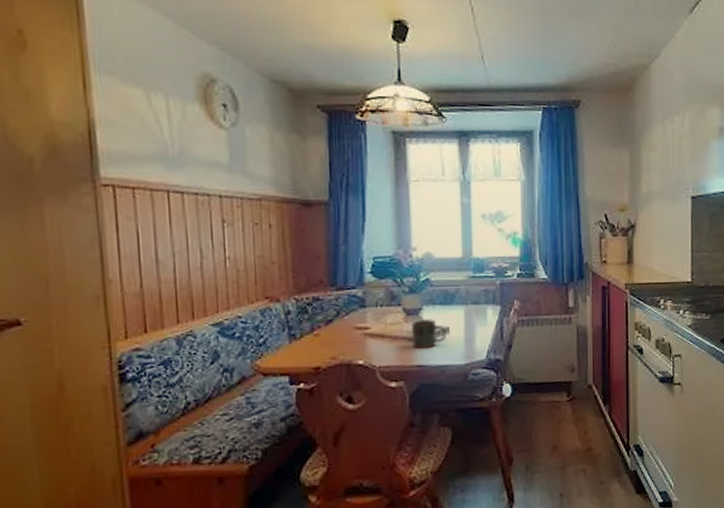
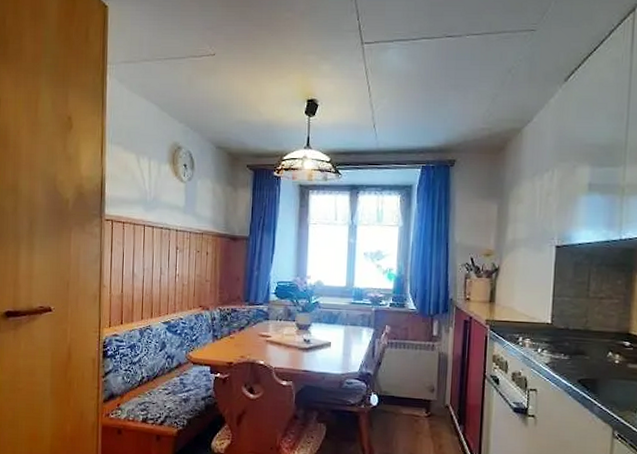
mug: present [411,319,447,349] -> none [301,333,329,357]

